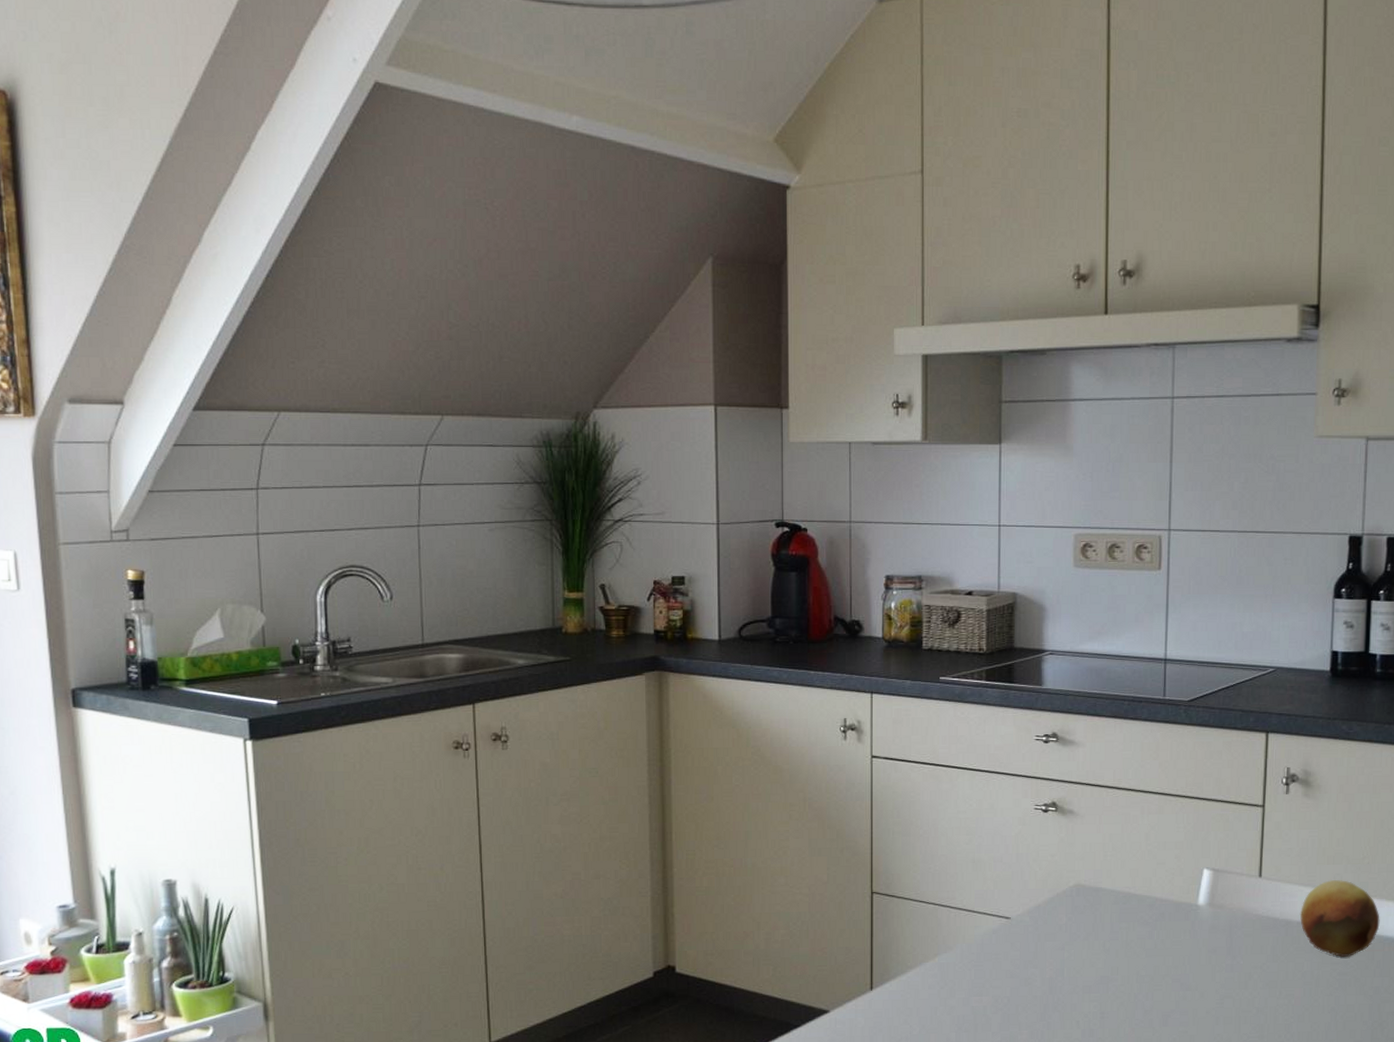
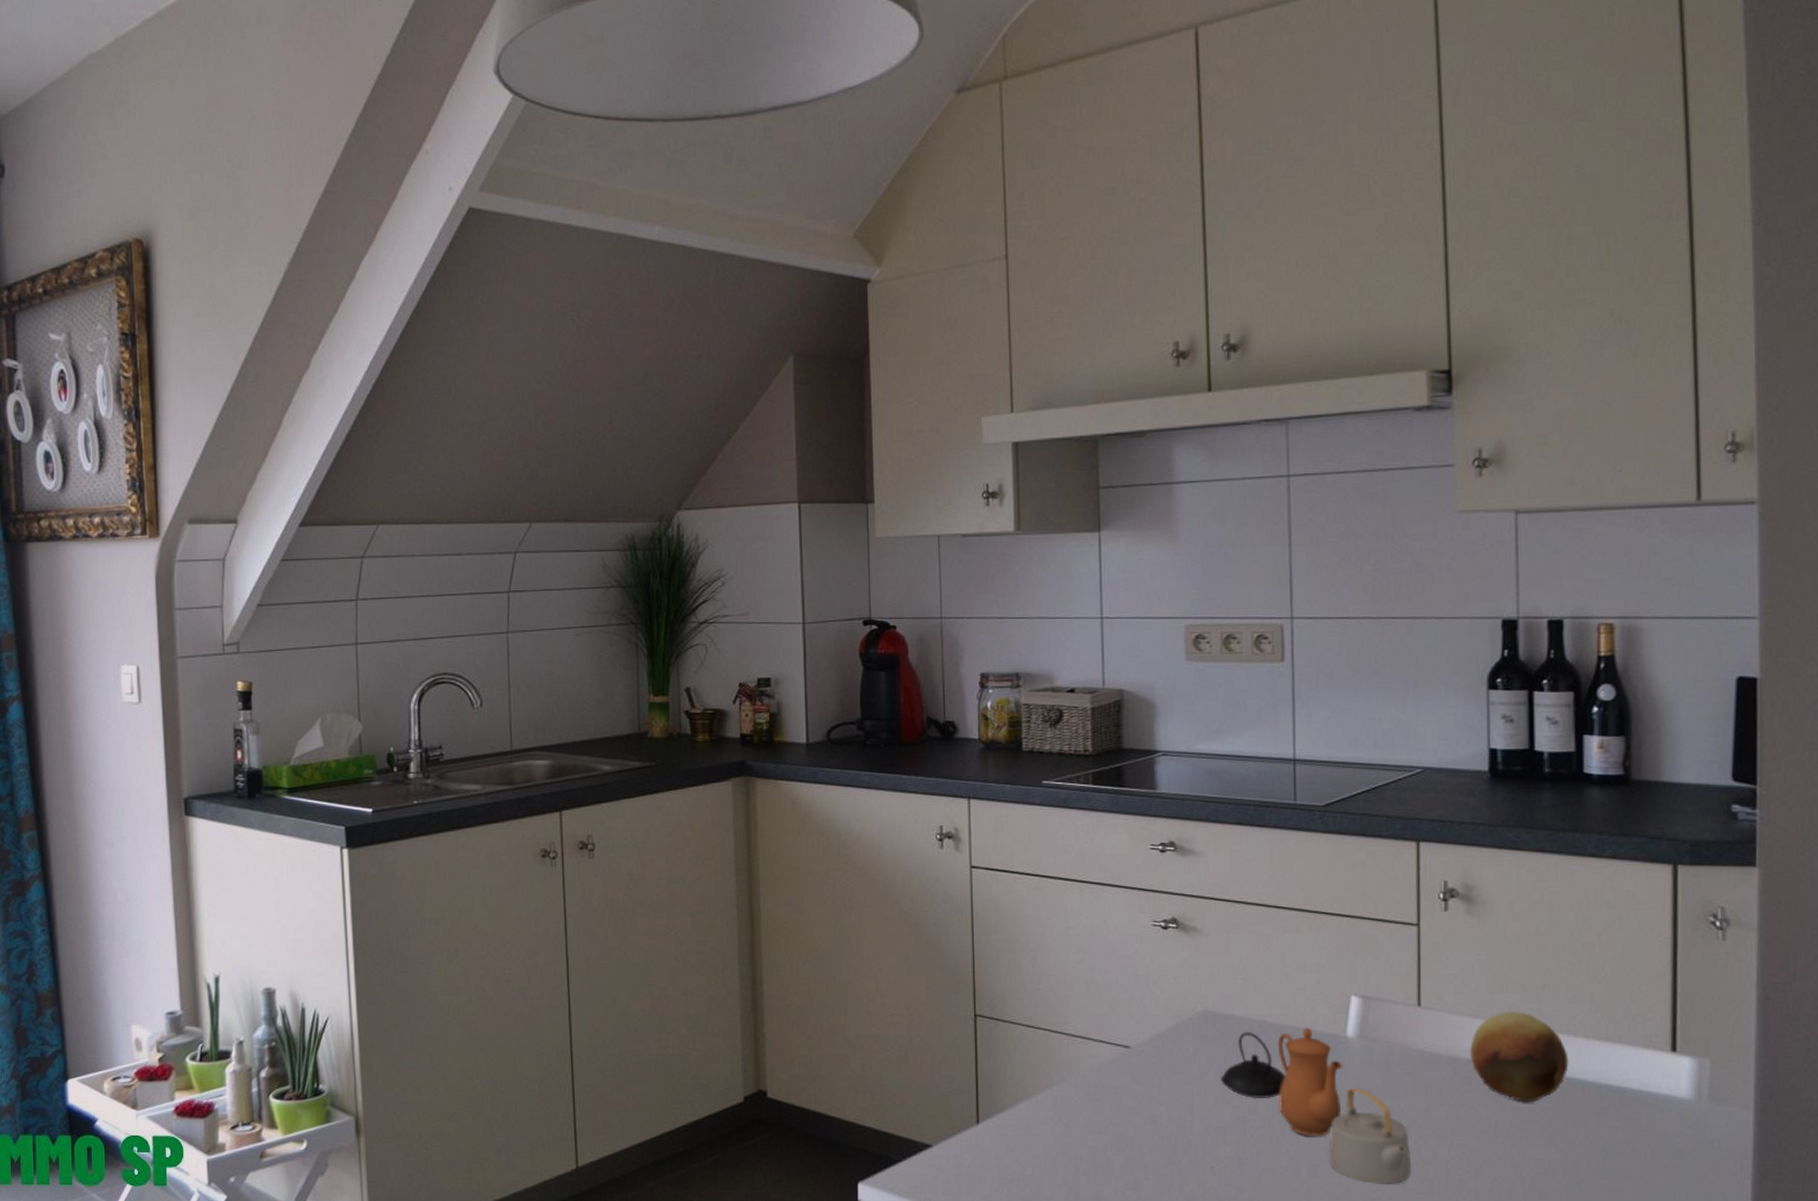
teapot: none [1088,897,1246,1032] -> present [1221,1027,1411,1185]

